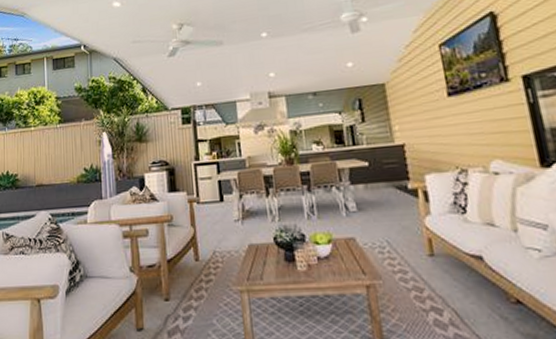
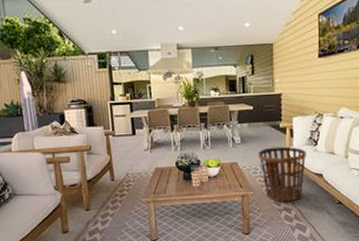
basket: none [382,215,457,297] -> present [258,146,307,202]

